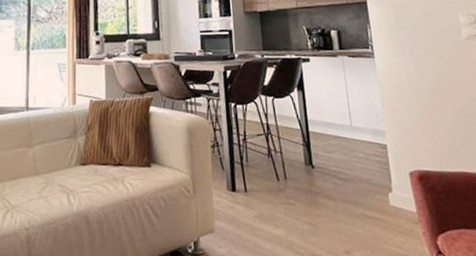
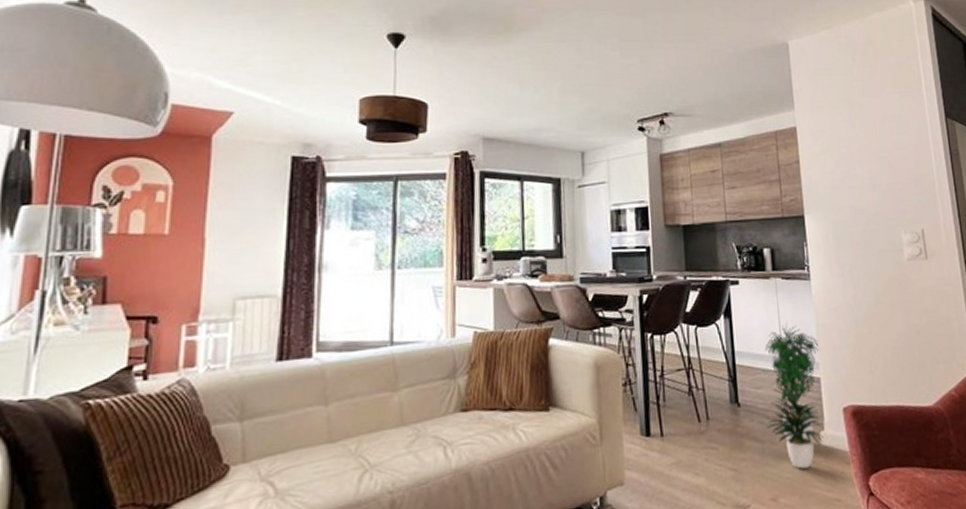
potted plant: none [335,95,393,226] -> present [765,323,826,469]

